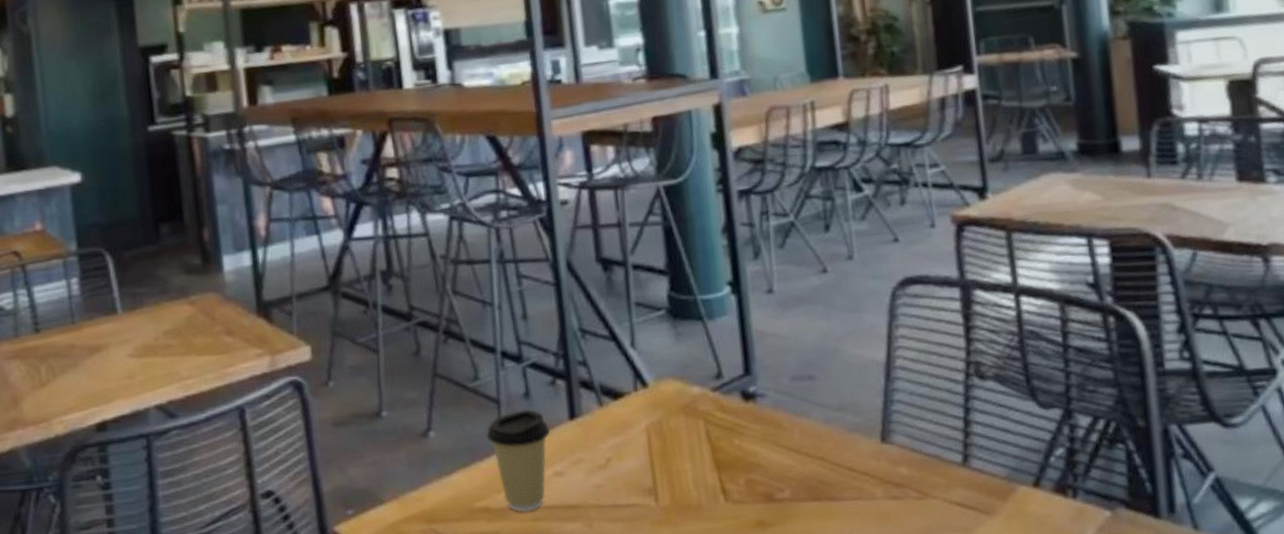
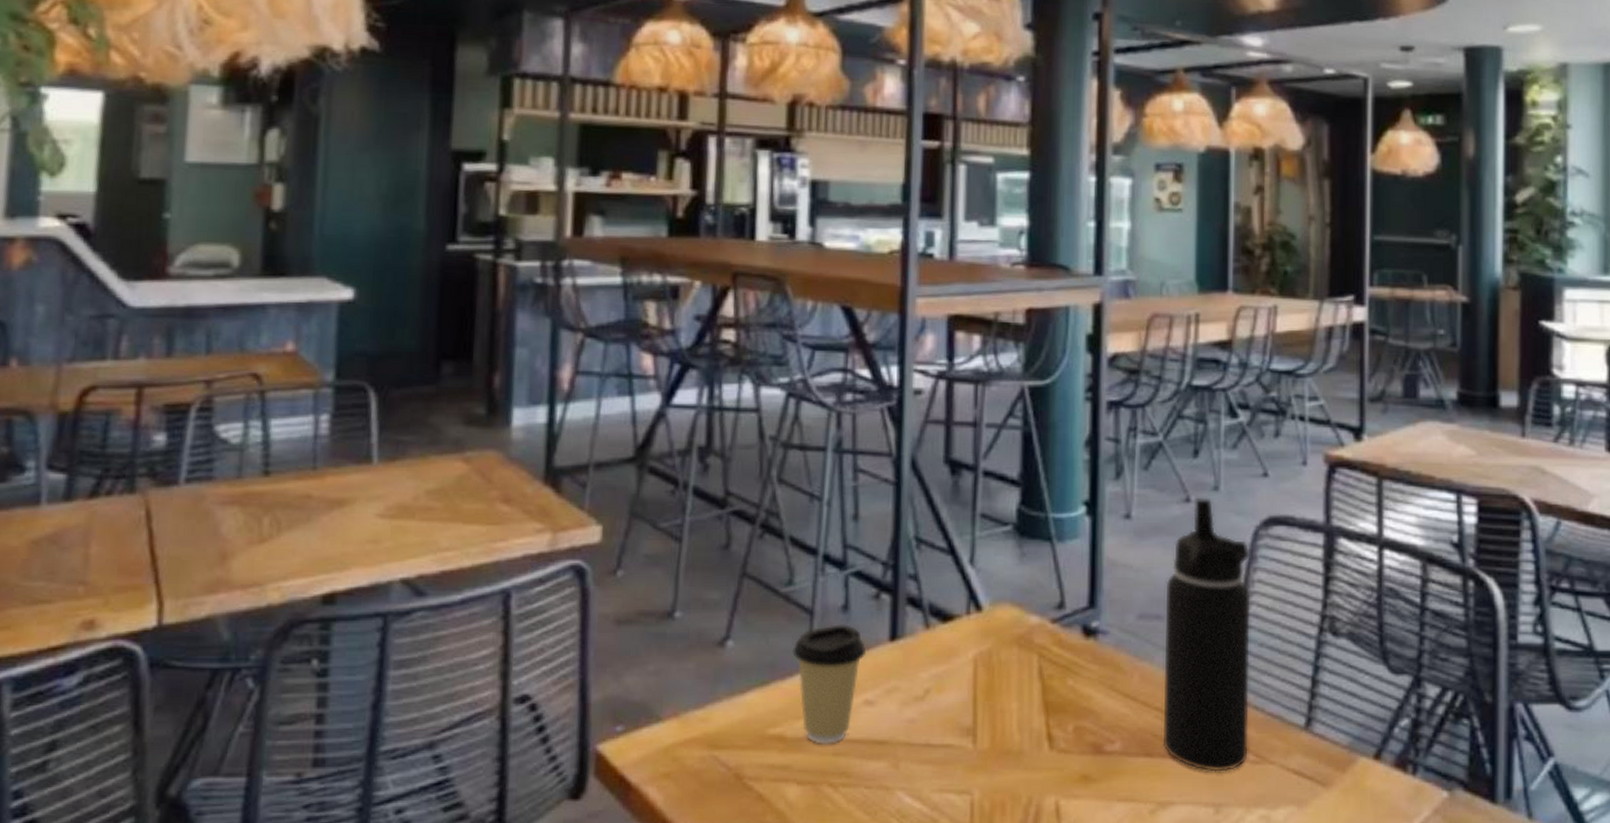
water bottle: none [813,266,911,510] -> present [1162,497,1251,772]

